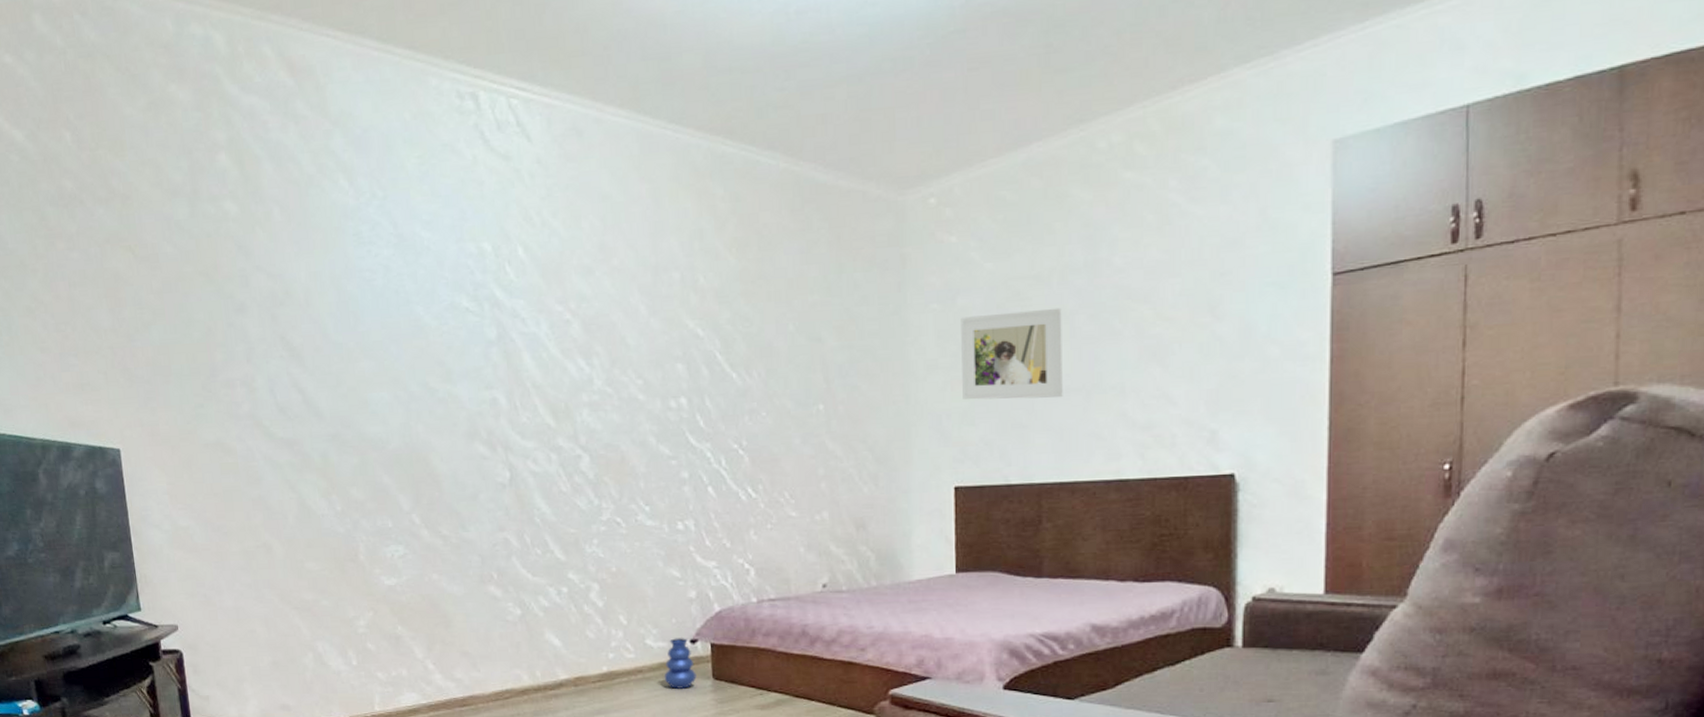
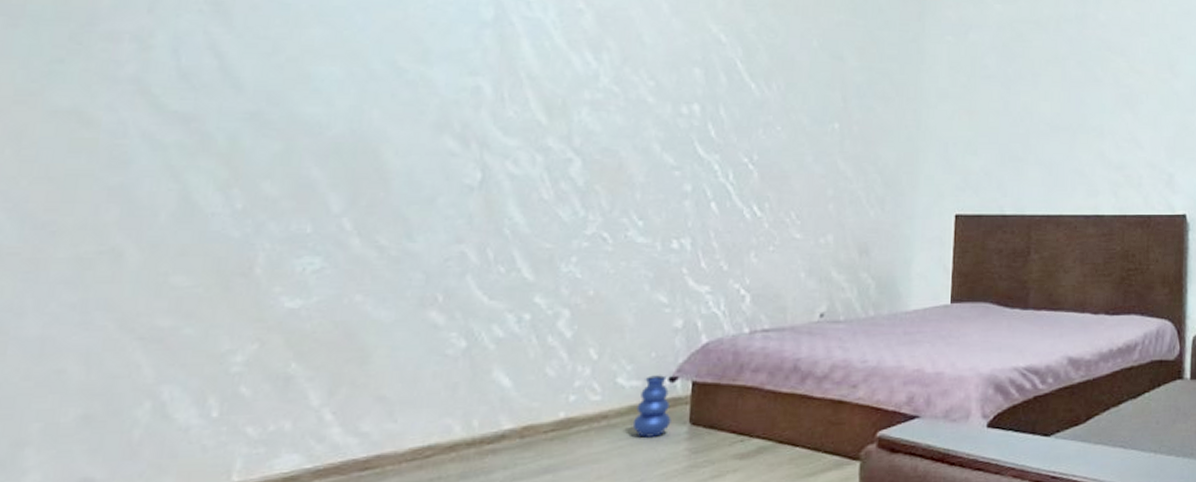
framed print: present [961,307,1063,400] -> none [968,51,1056,135]

